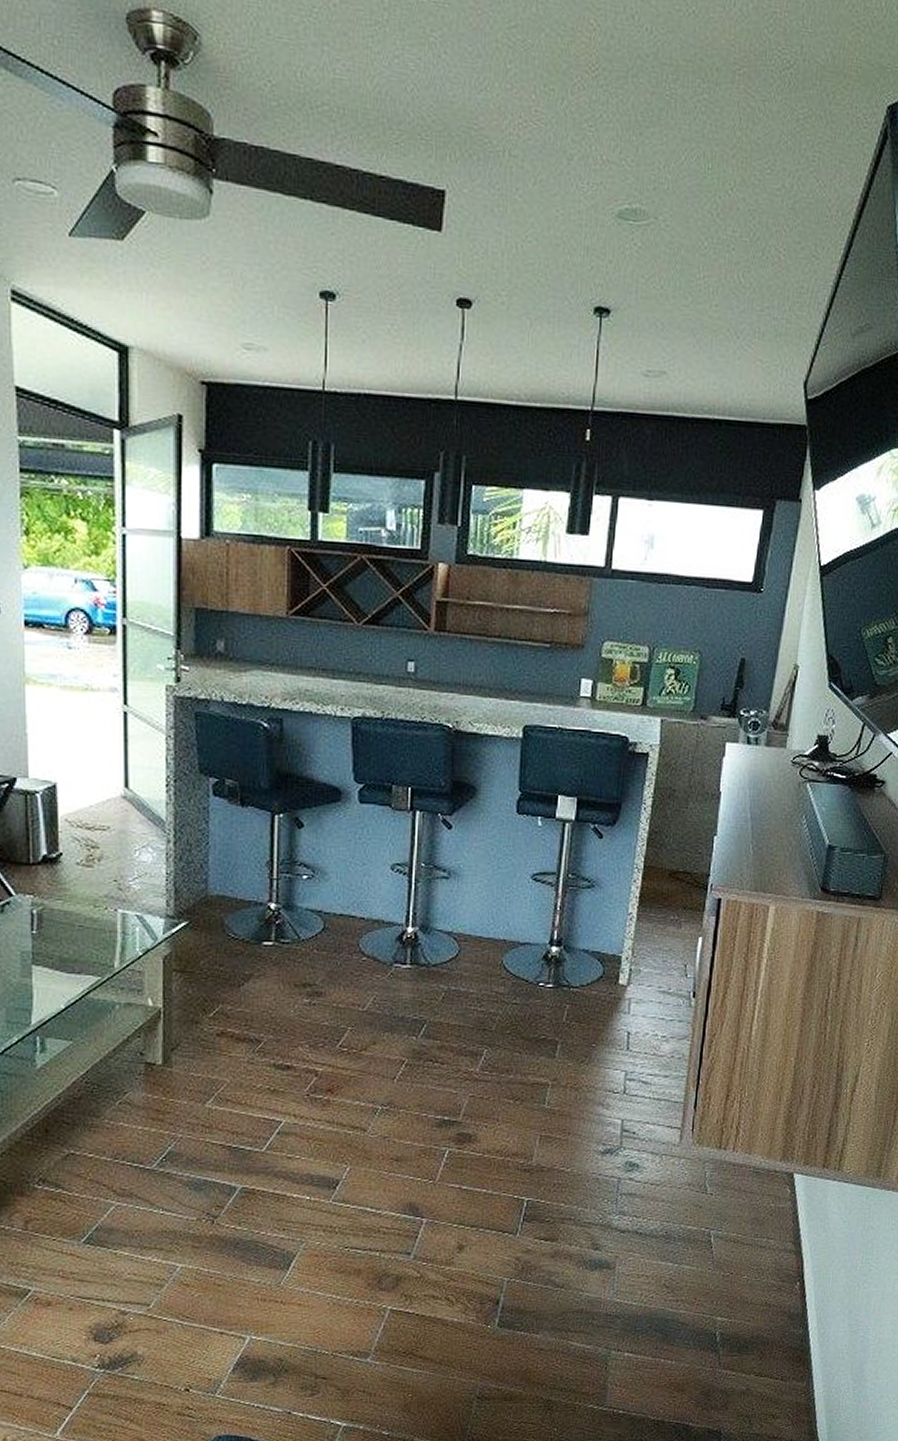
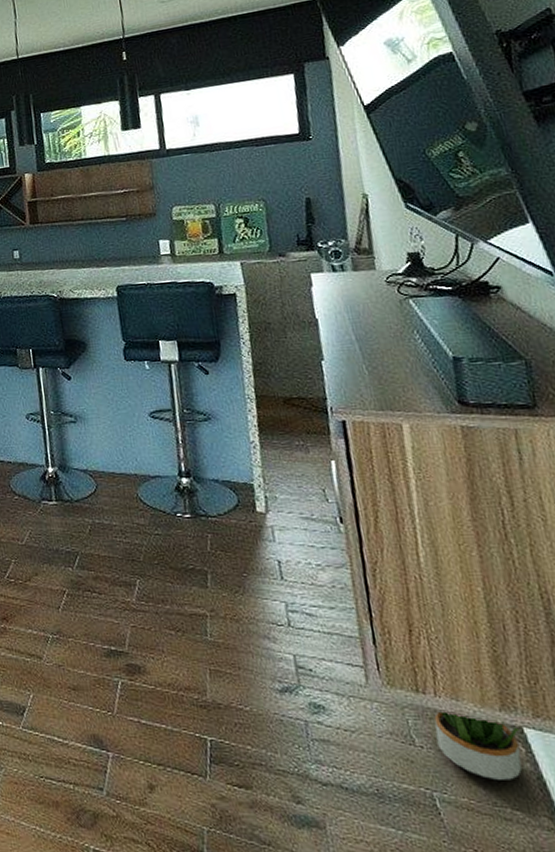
potted plant: none [725,1165,791,1218] -> present [434,713,522,782]

